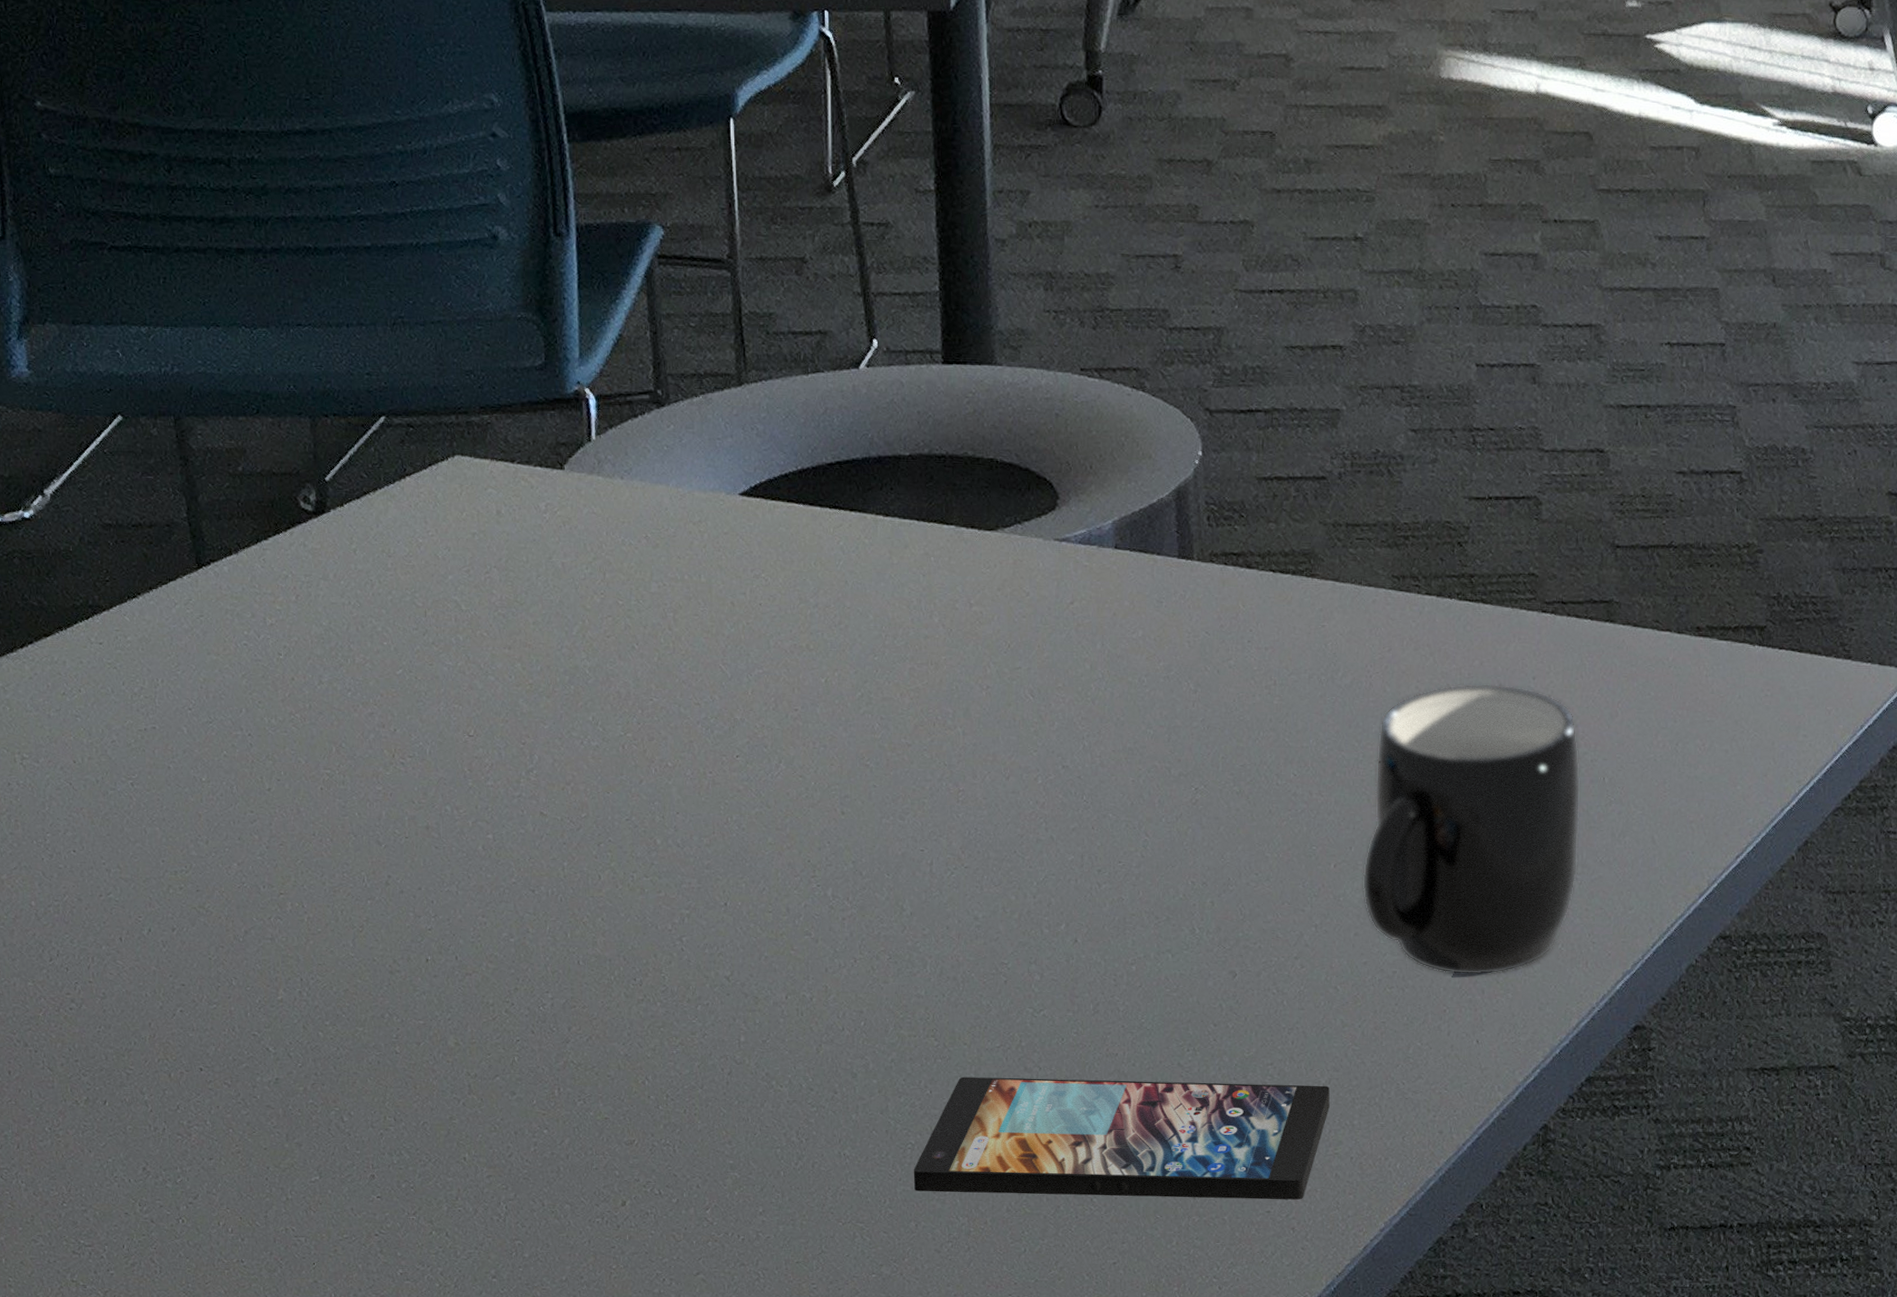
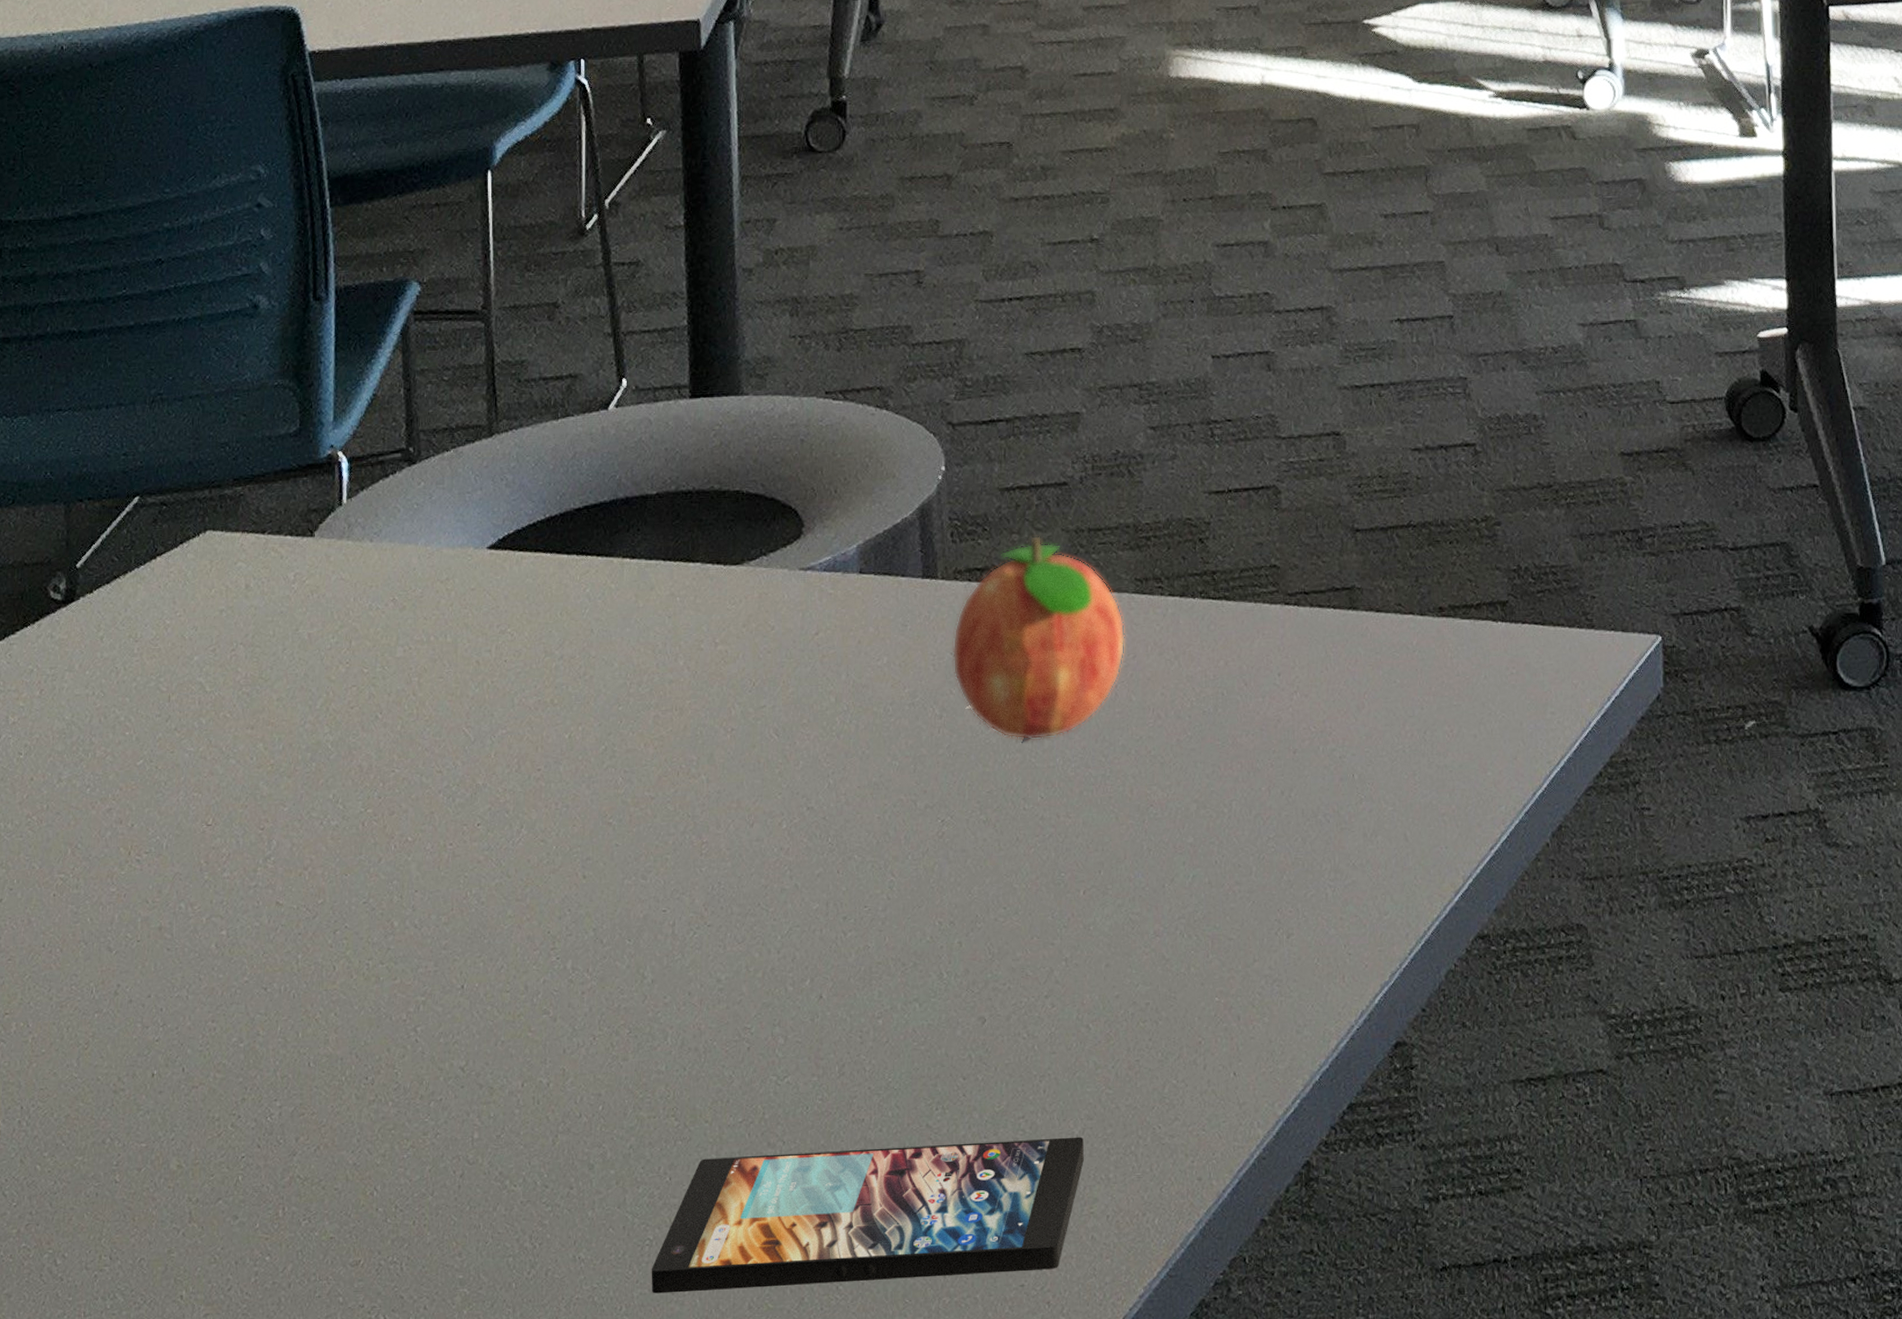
fruit: none [1207,525,1381,721] -> present [951,535,1125,740]
mug: present [1362,683,1581,976] -> none [1112,684,1331,1002]

